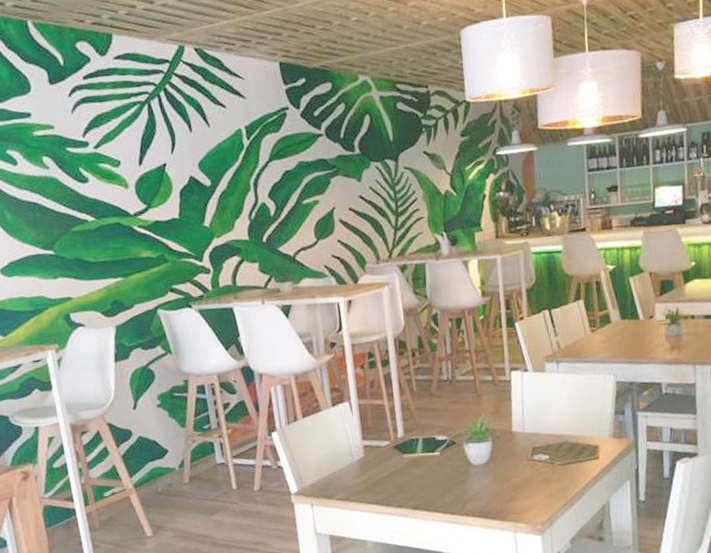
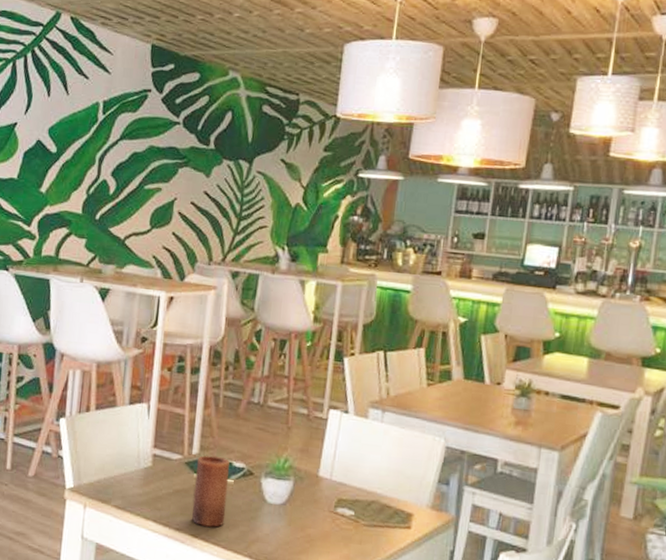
candle: none [403,434,439,499] -> present [192,455,229,528]

